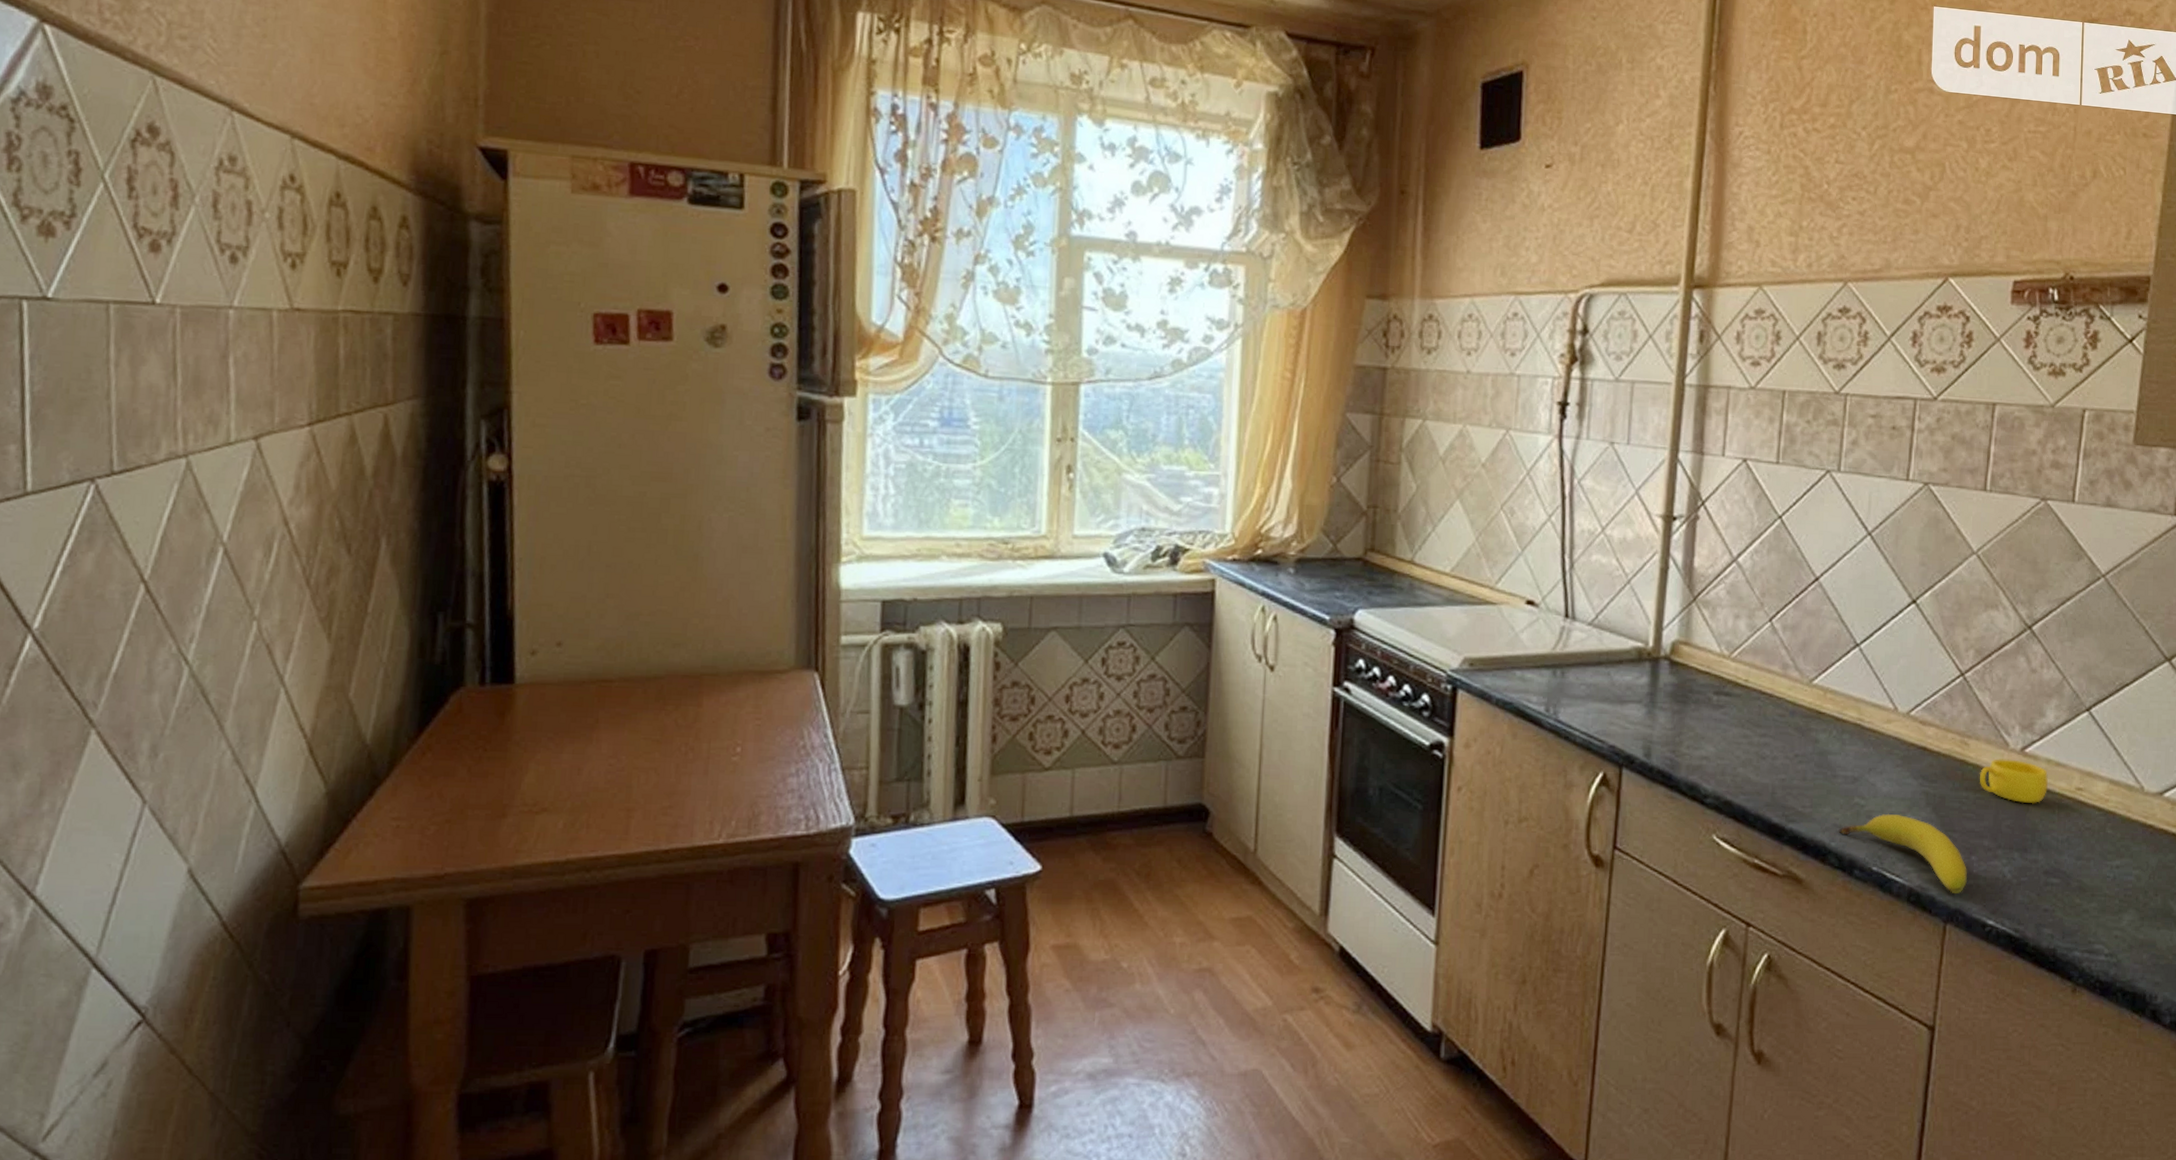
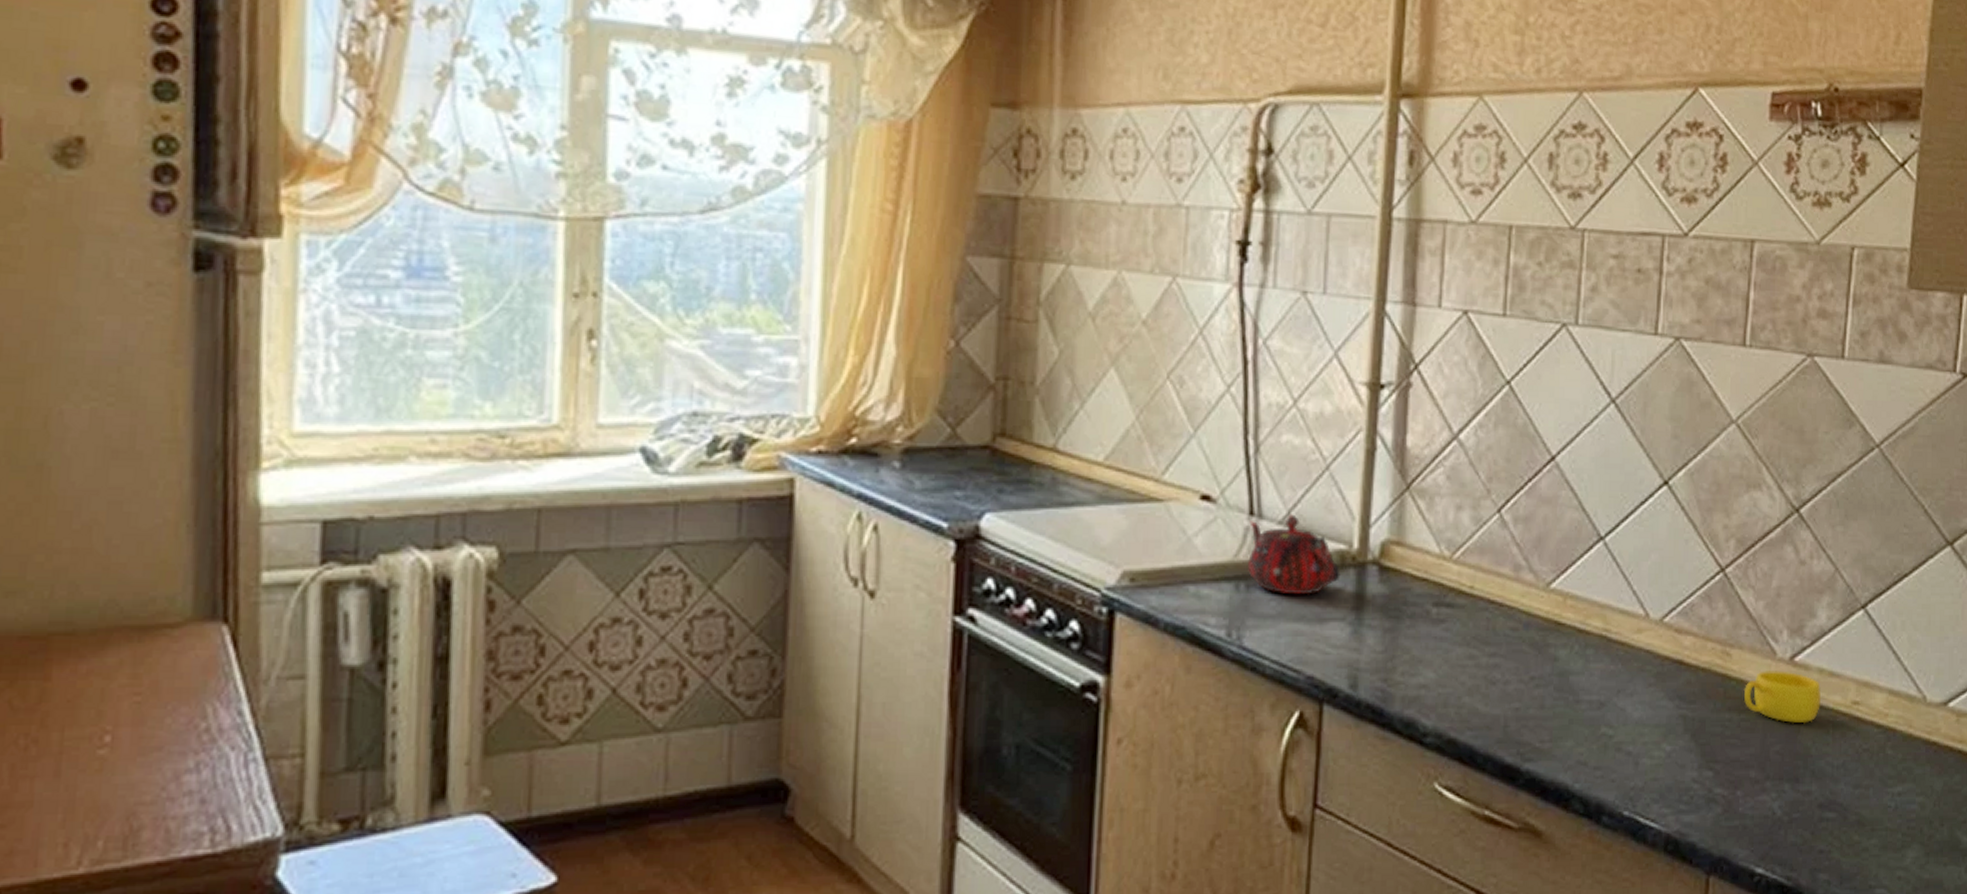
teapot: none [1563,617,1638,682] -> present [1248,514,1341,595]
fruit: present [1838,813,1967,893] -> none [1583,744,1732,838]

